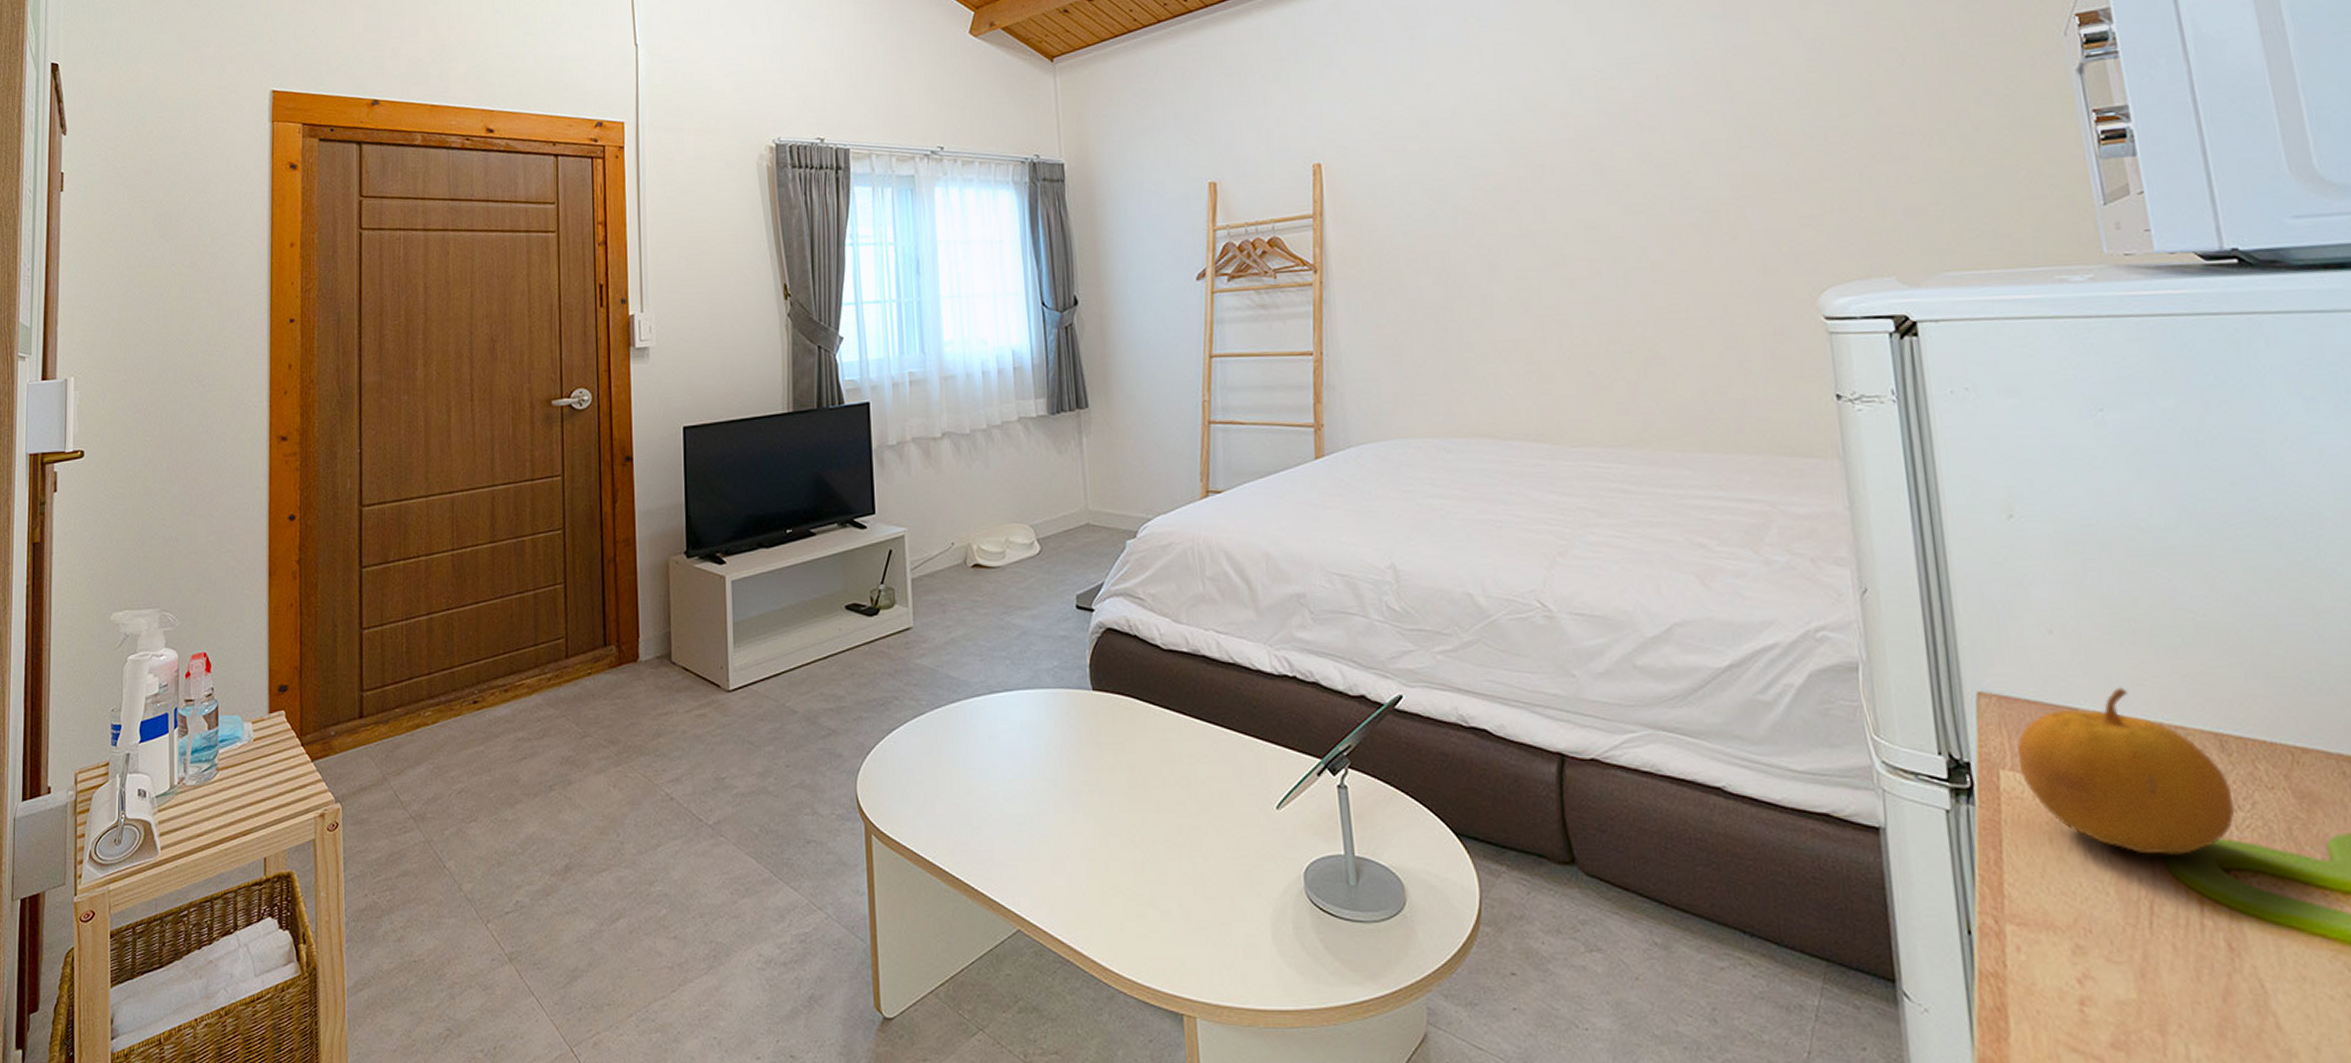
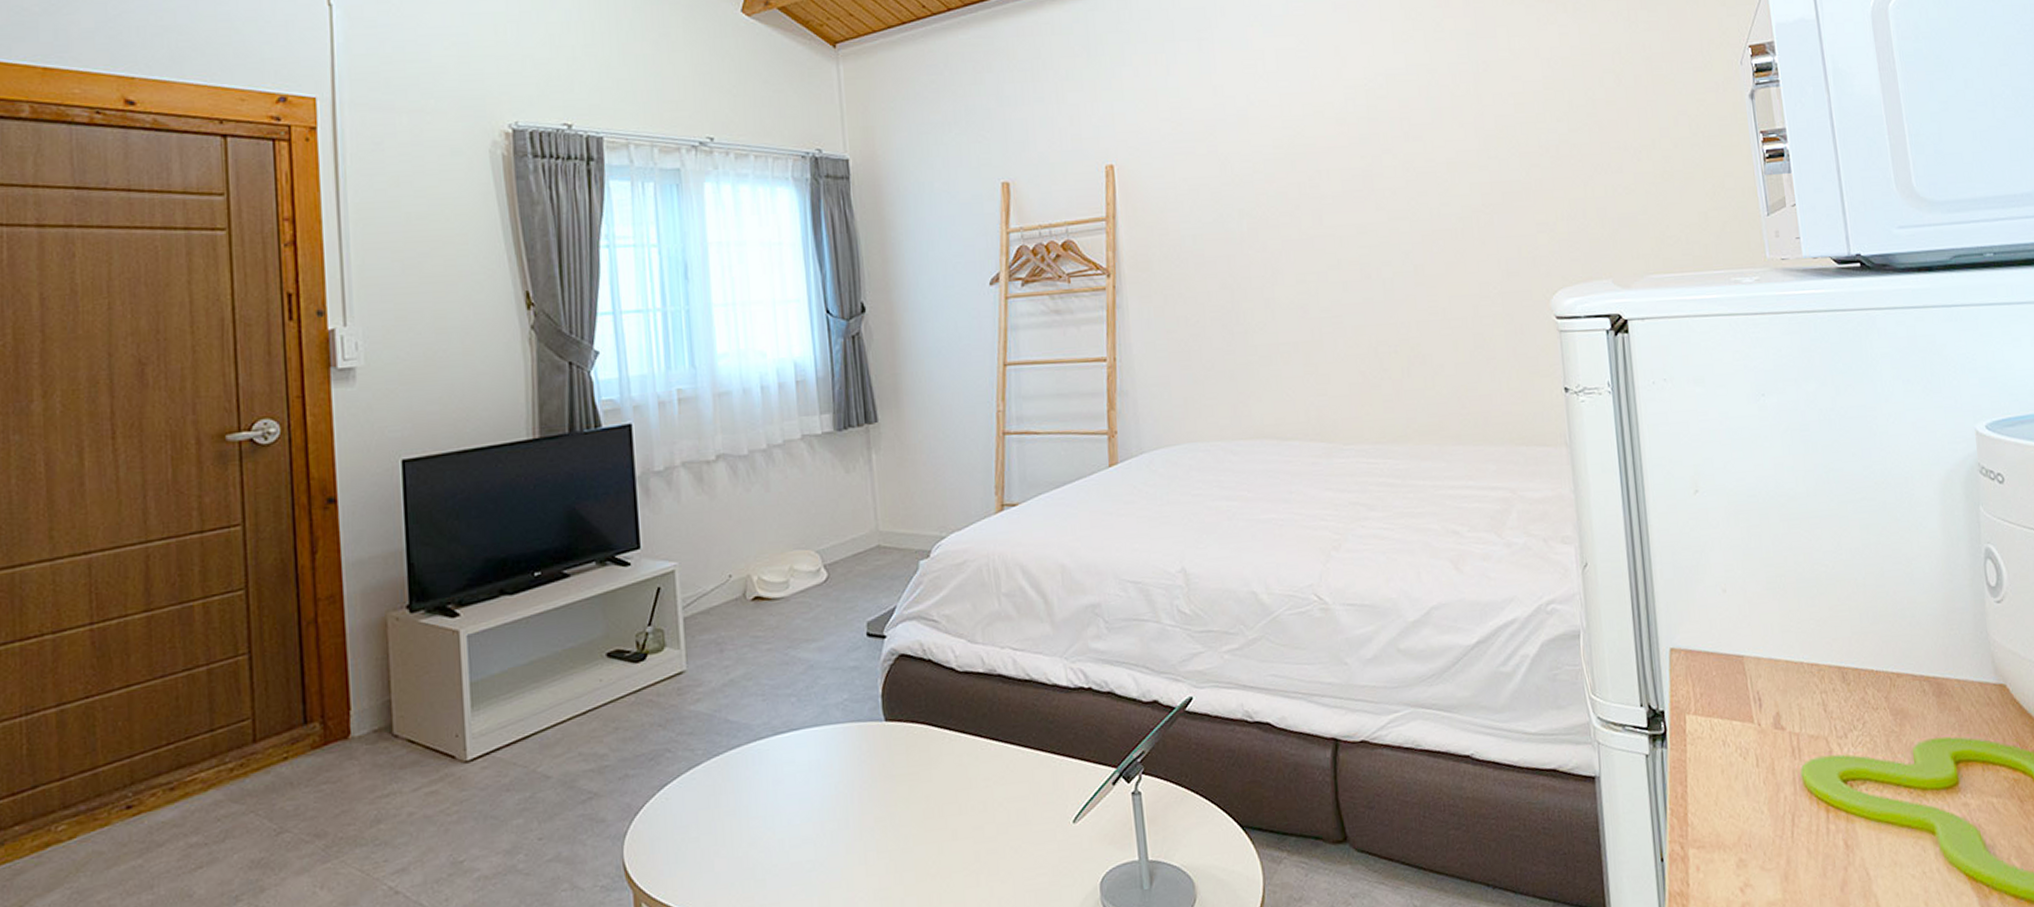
fruit: present [2017,687,2235,856] -> none [1699,634,1852,775]

